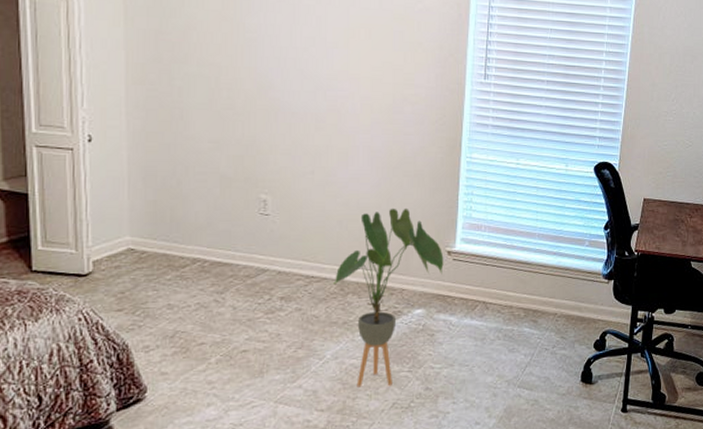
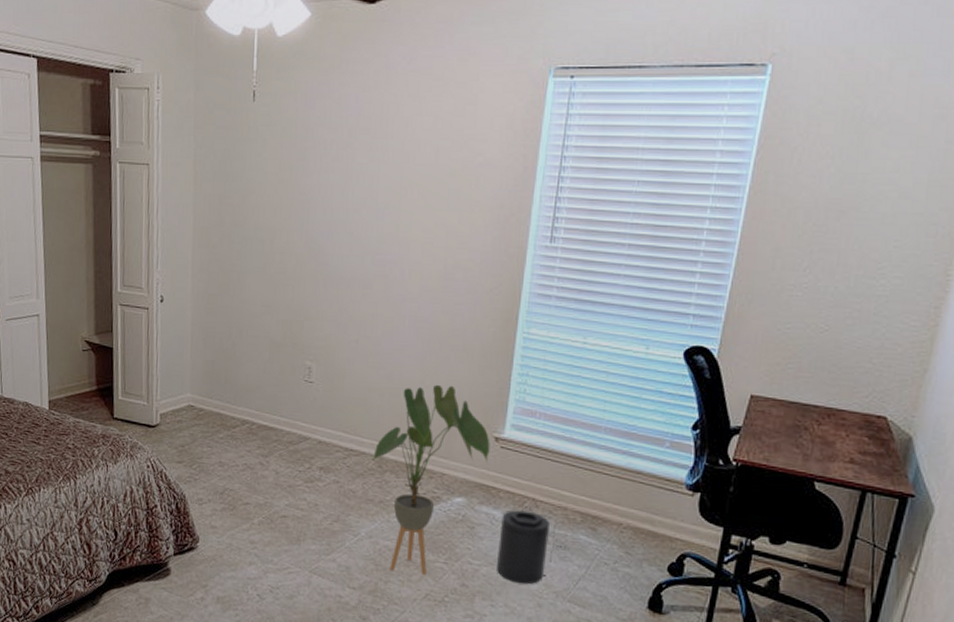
trash can: none [455,309,516,379] -> present [496,506,569,584]

